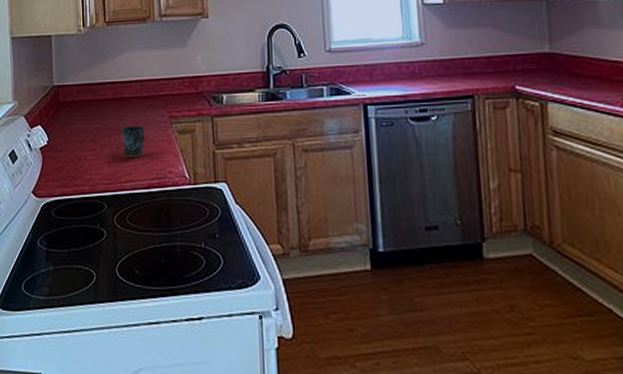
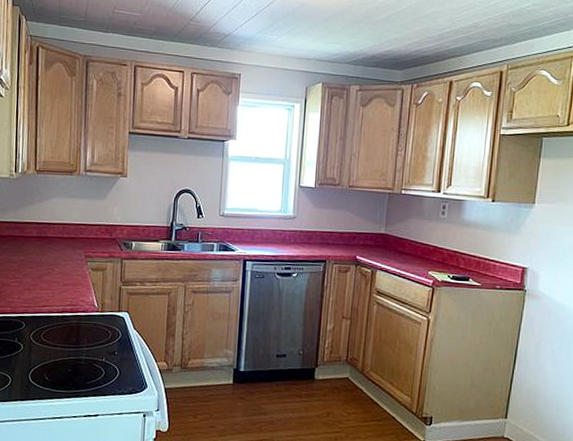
mug: present [120,126,145,158] -> none [42,260,64,288]

